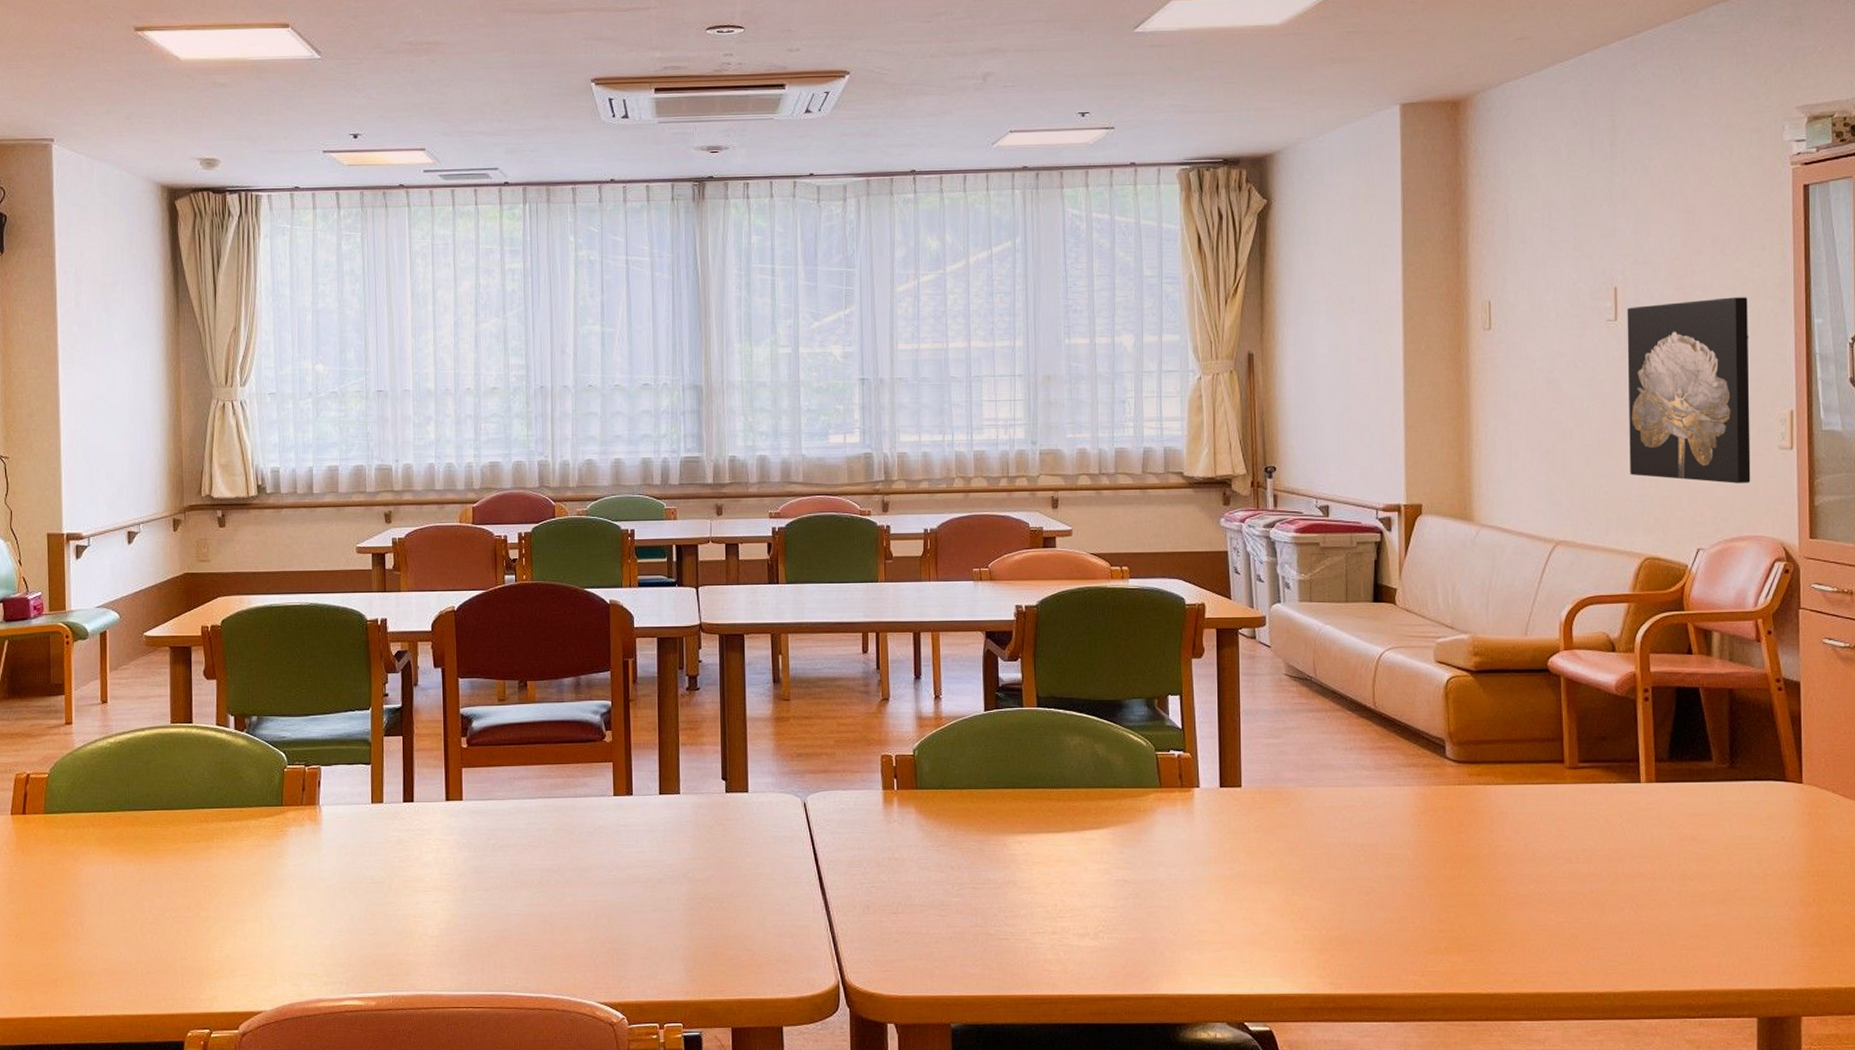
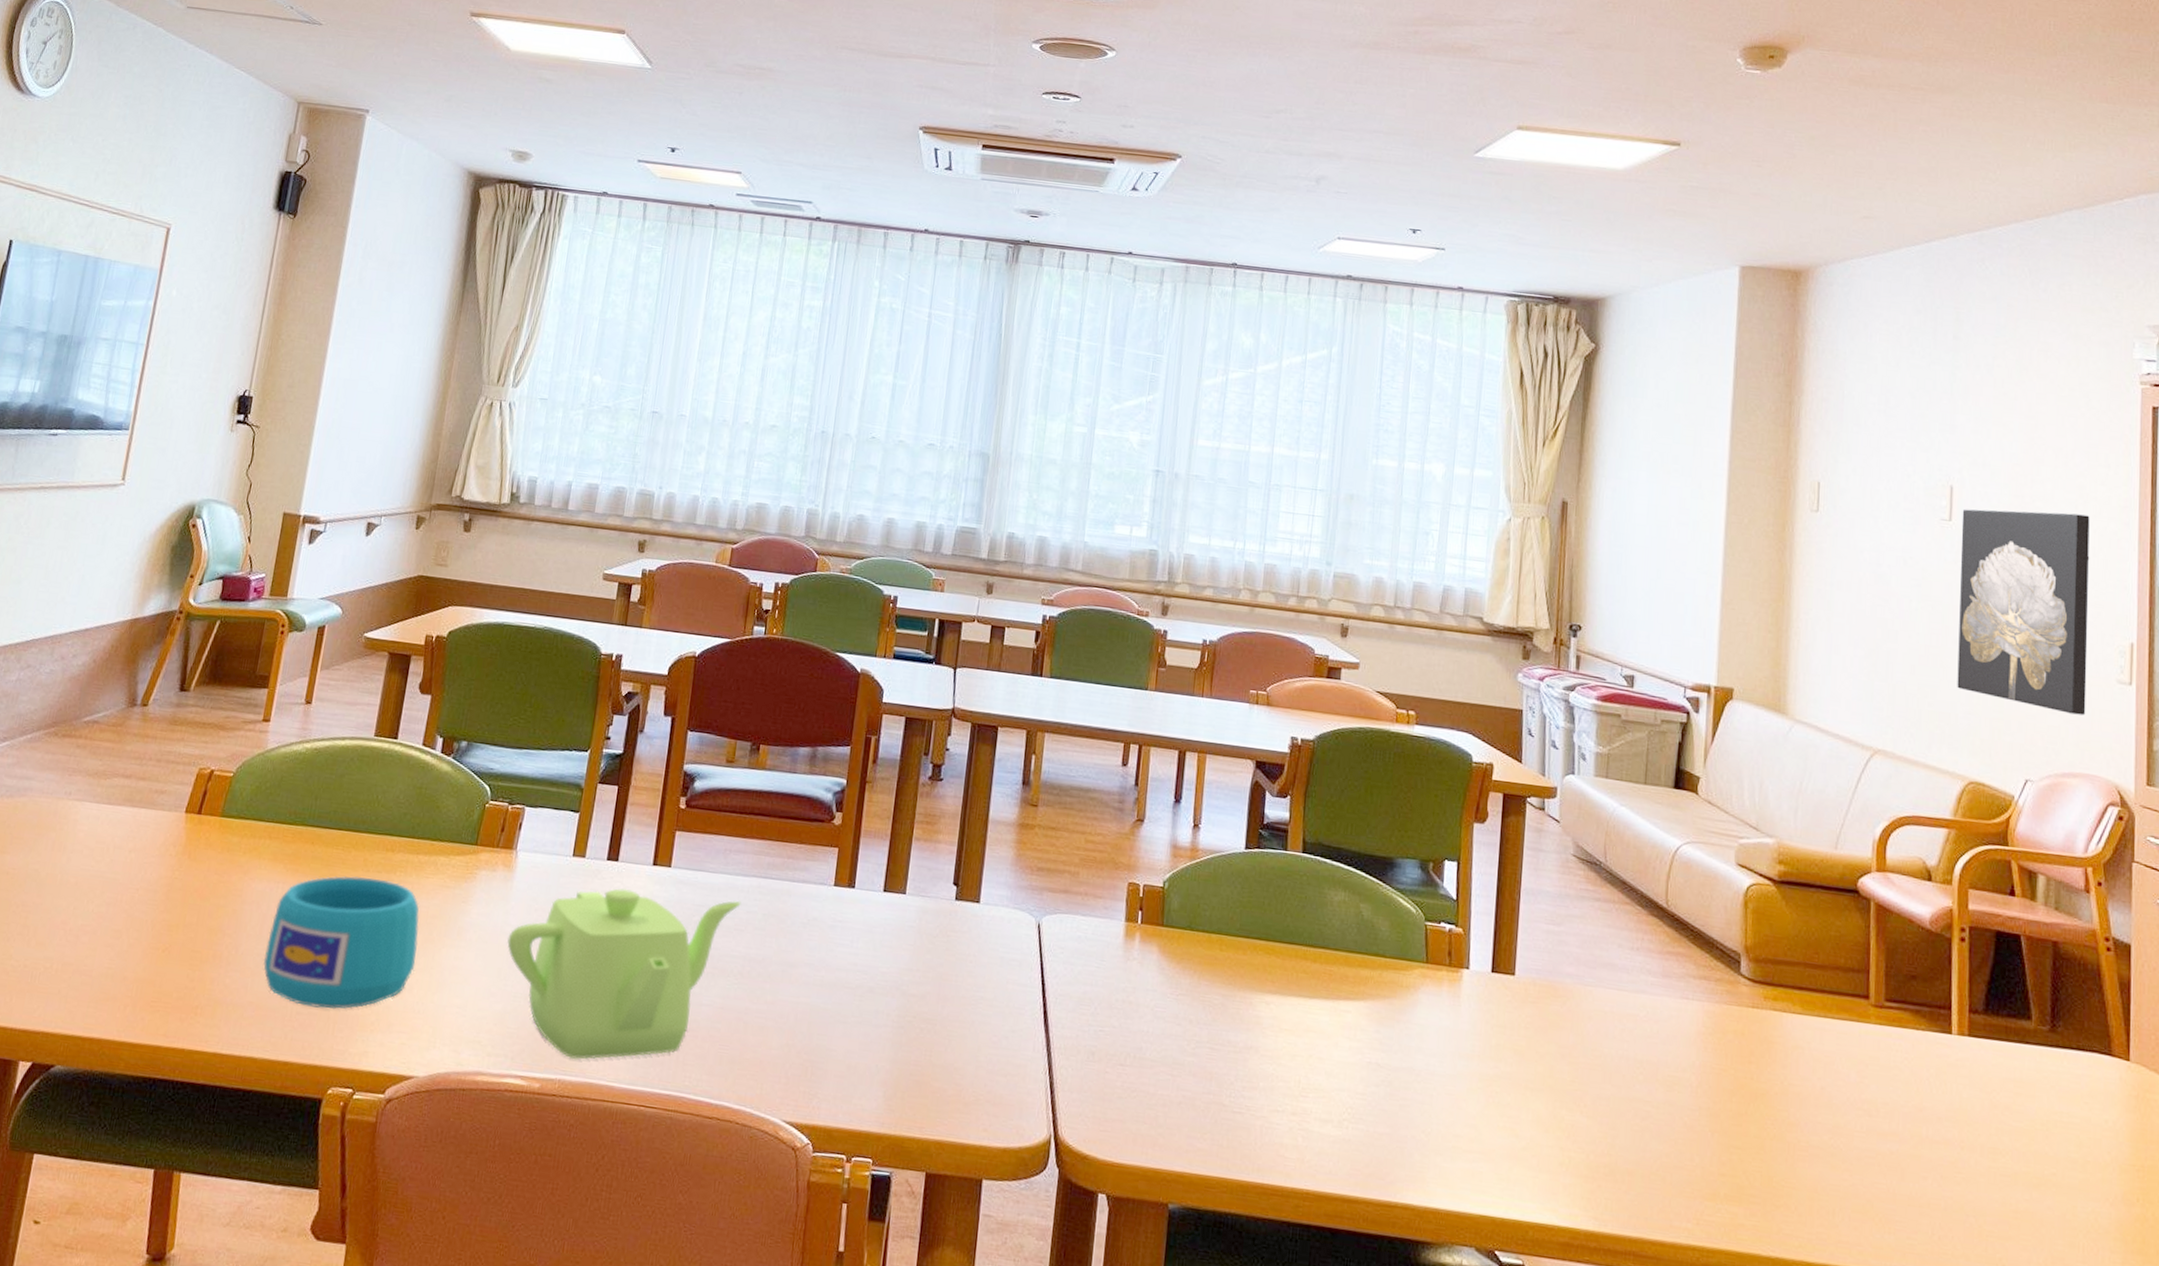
cup: none [108,848,246,965] -> present [263,875,419,1010]
teapot: none [325,820,531,977] -> present [507,888,741,1060]

